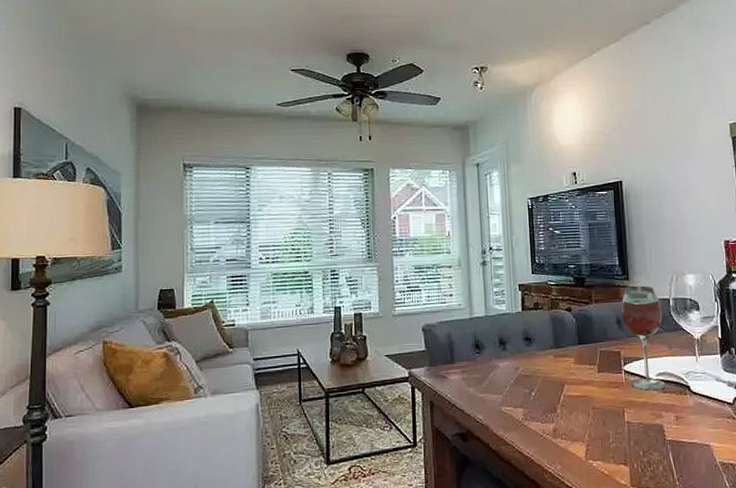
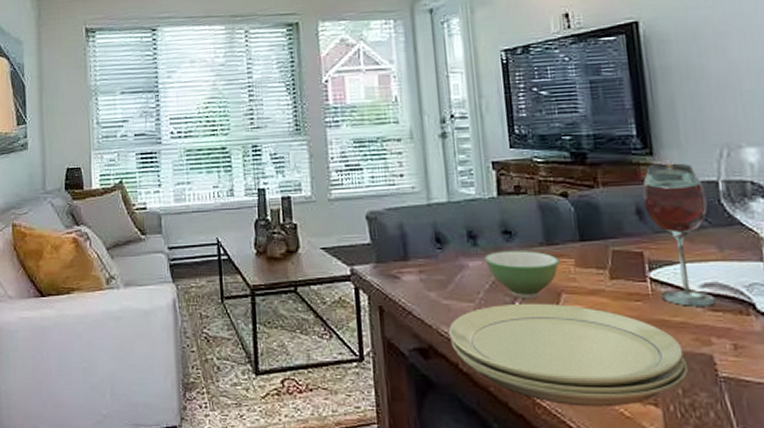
plate: none [482,393,647,470] -> present [448,303,689,407]
bowl: none [511,353,564,391] -> present [484,251,560,300]

